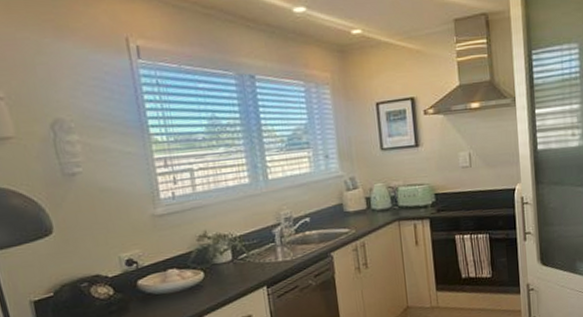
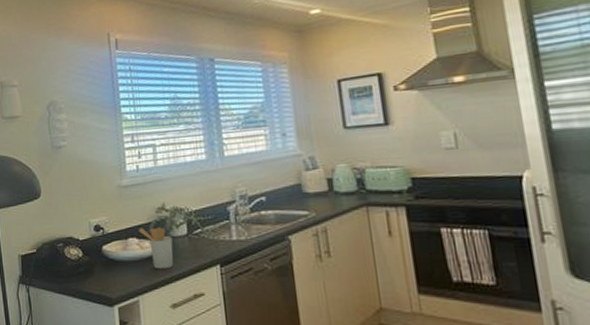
utensil holder: none [179,255,219,298] -> present [139,227,174,270]

